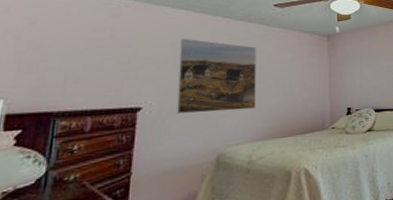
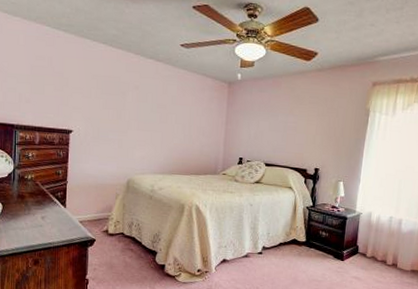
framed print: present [177,38,256,113] -> none [98,71,163,145]

